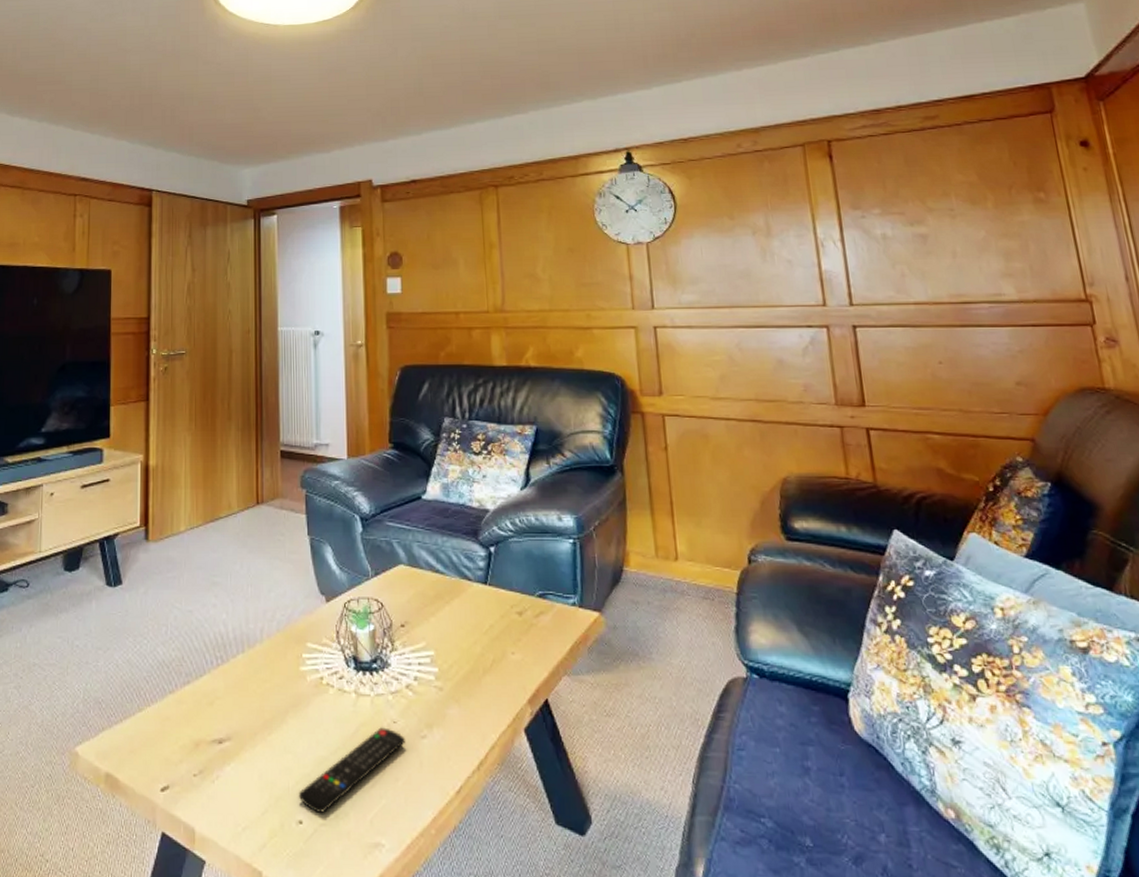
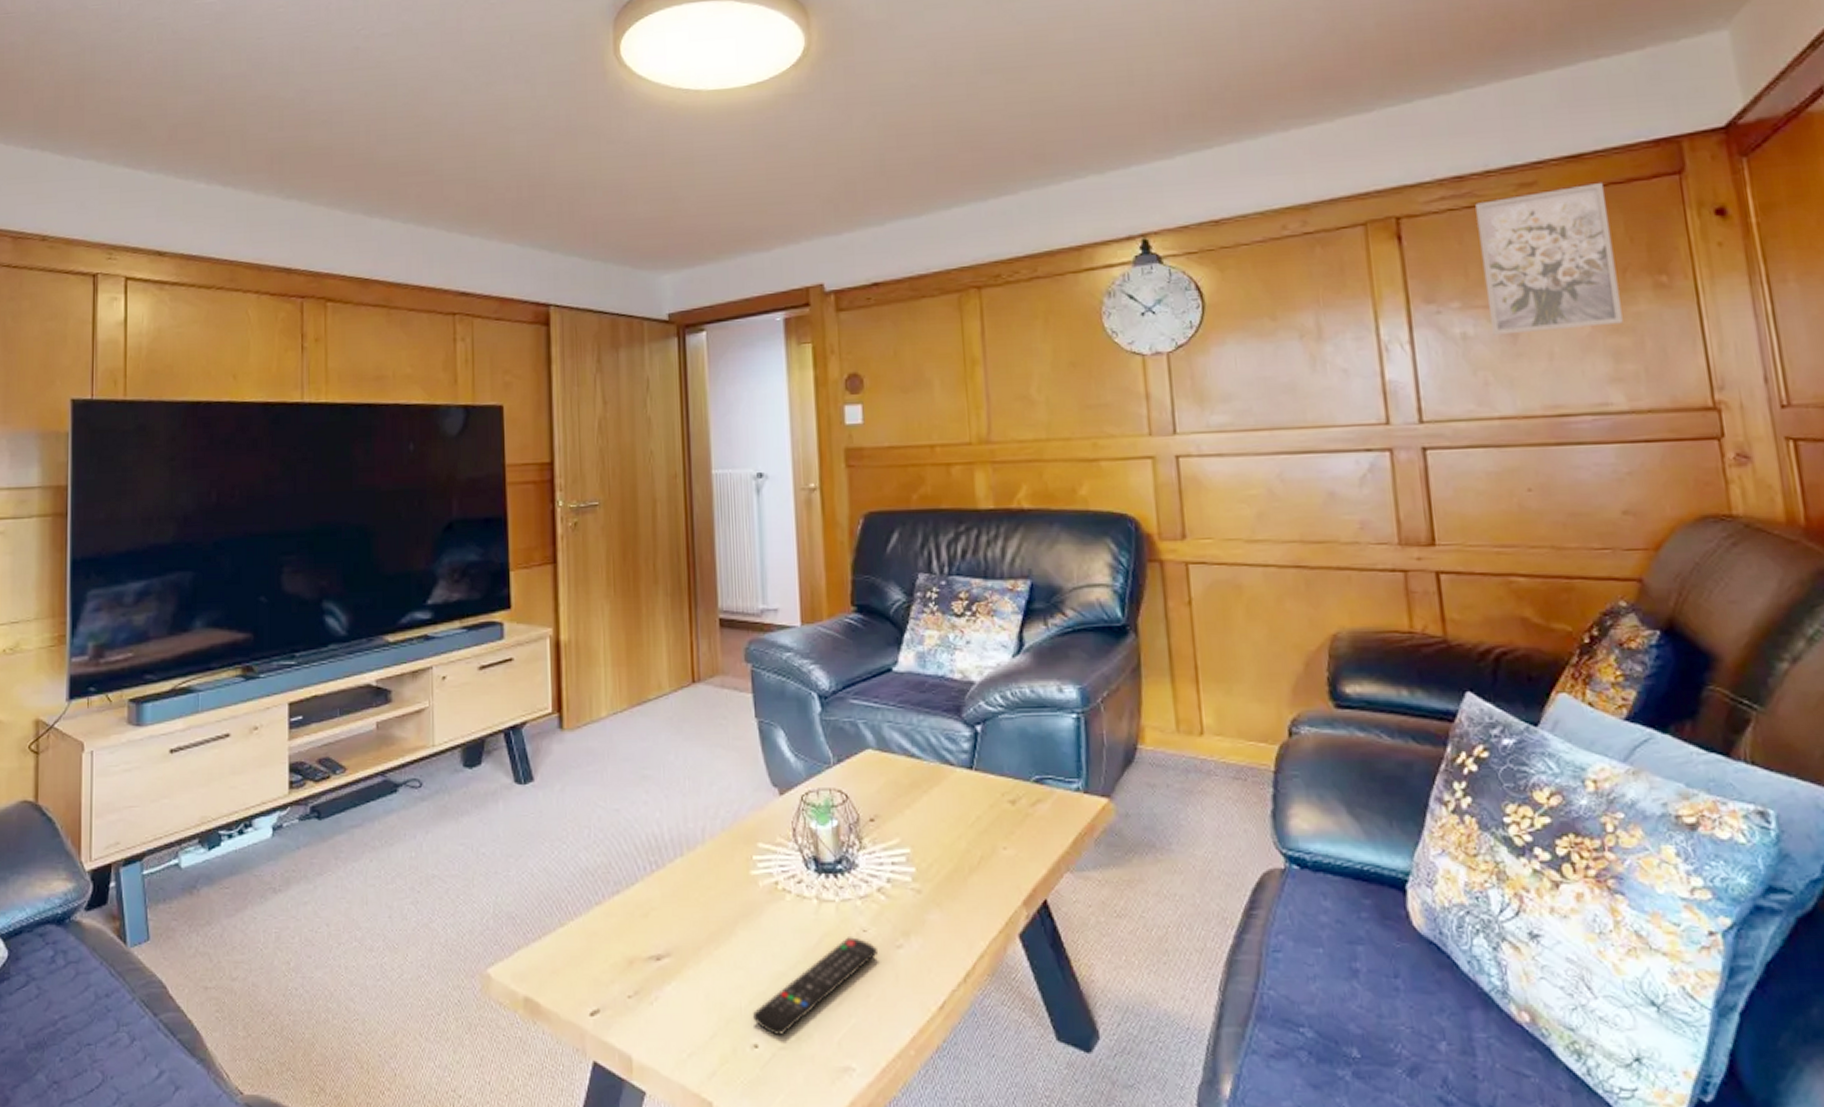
wall art: none [890,117,1011,237] -> present [1475,182,1623,335]

